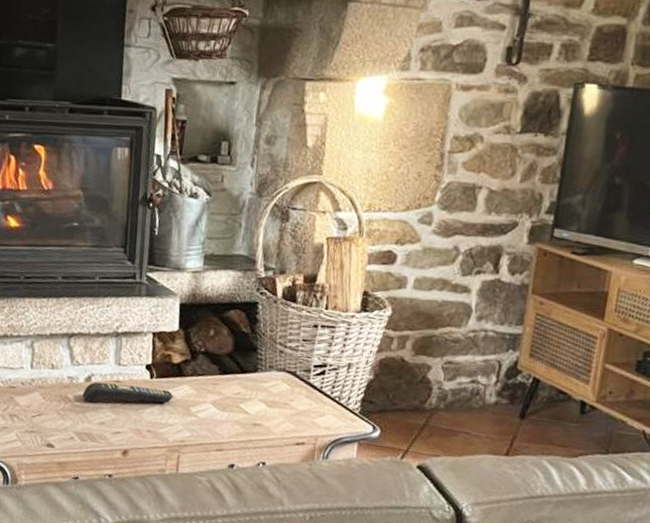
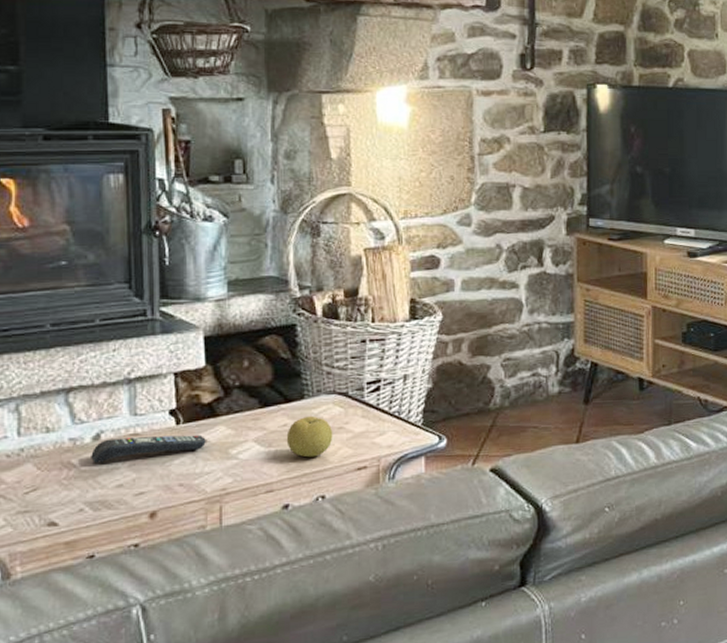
fruit: none [238,388,279,427] -> present [286,415,333,458]

